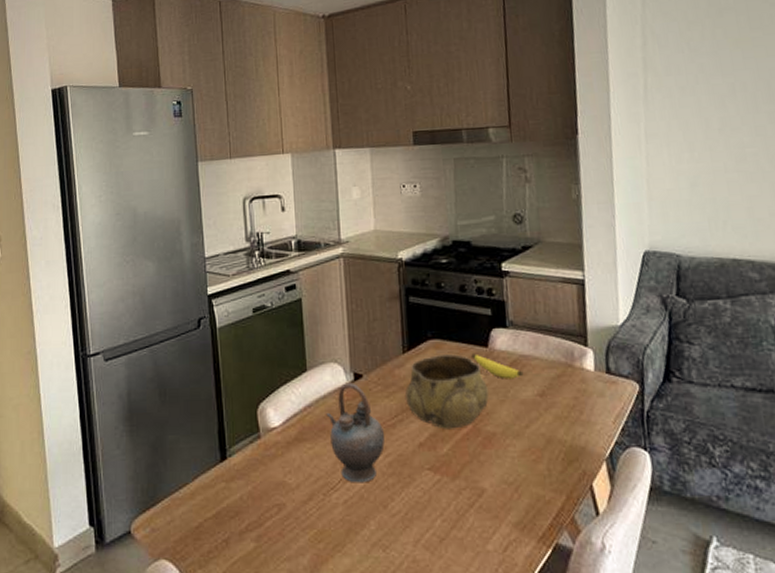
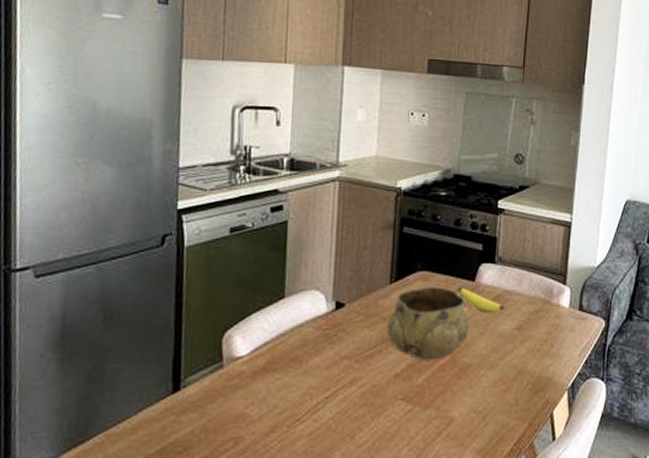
teapot: present [326,382,385,483] -> none [301,311,360,414]

